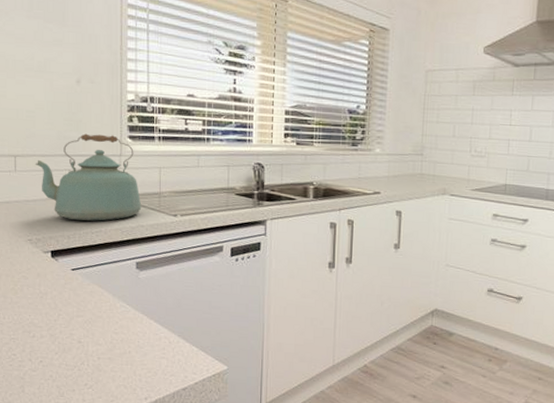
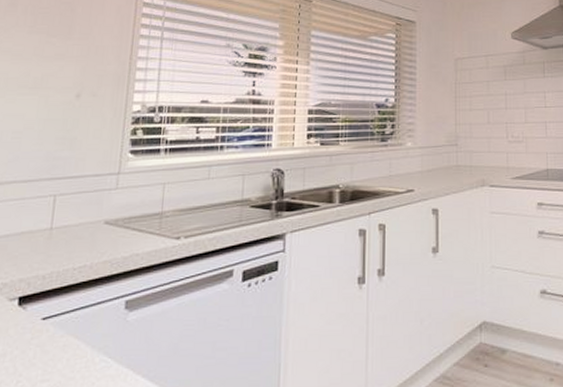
kettle: present [36,133,142,221] -> none [15,151,139,255]

